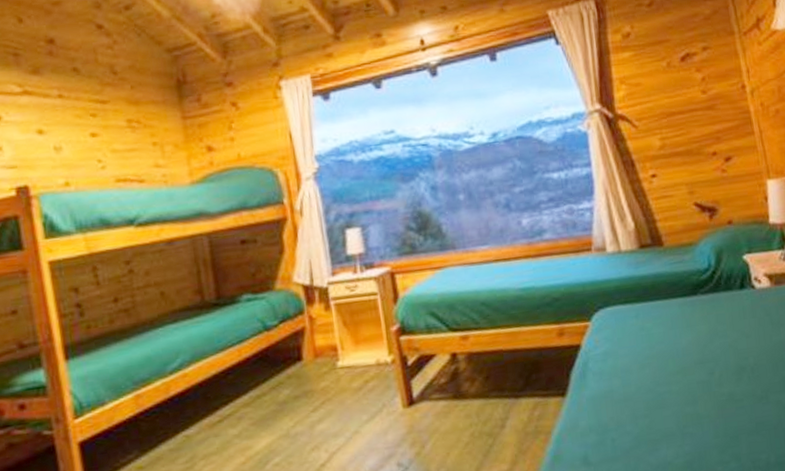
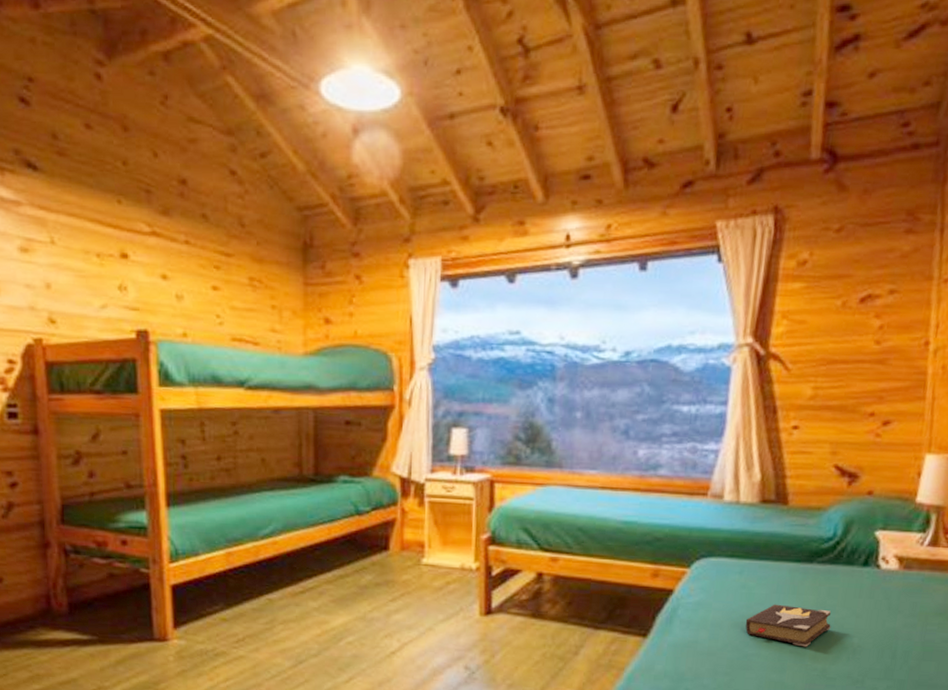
hardback book: none [651,336,727,376] -> present [745,604,832,647]

